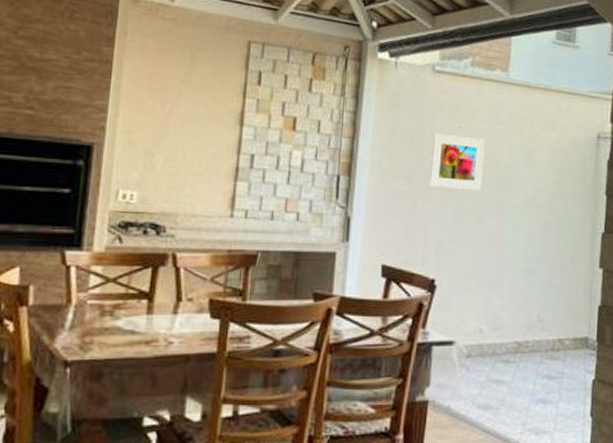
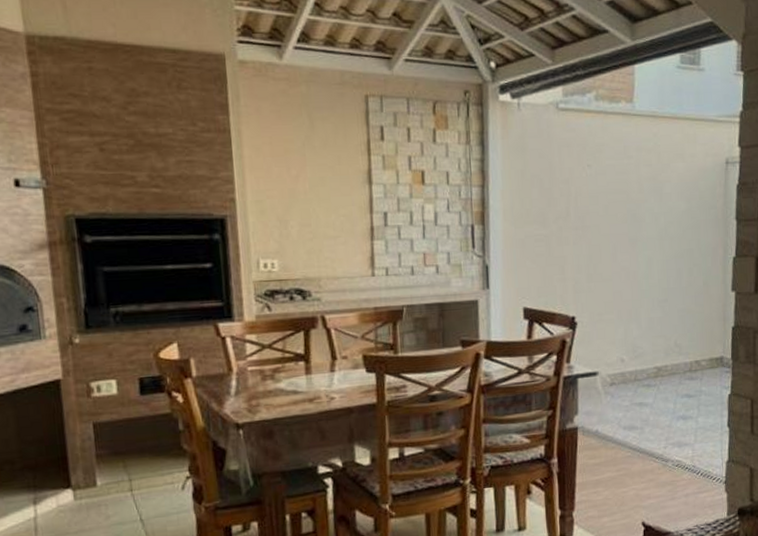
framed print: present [429,133,485,191] -> none [562,173,615,228]

